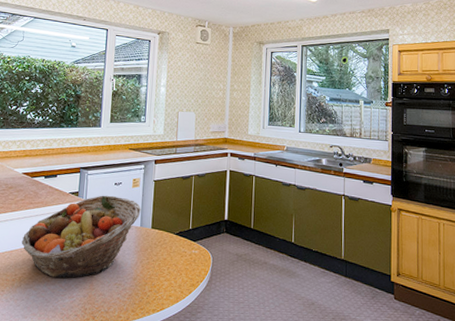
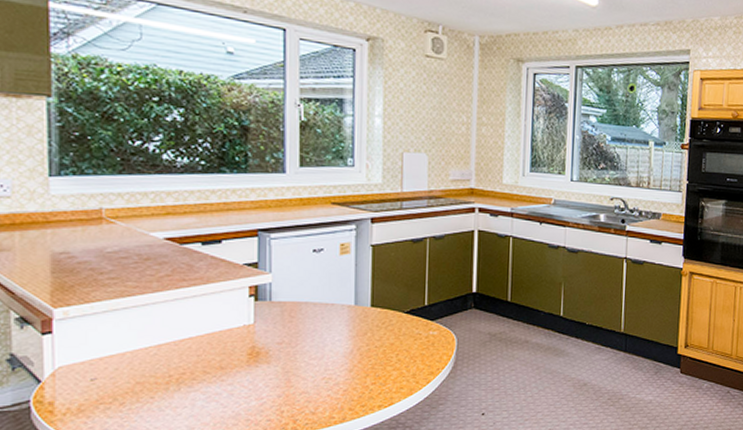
fruit basket: present [21,195,141,278] -> none [174,266,355,376]

